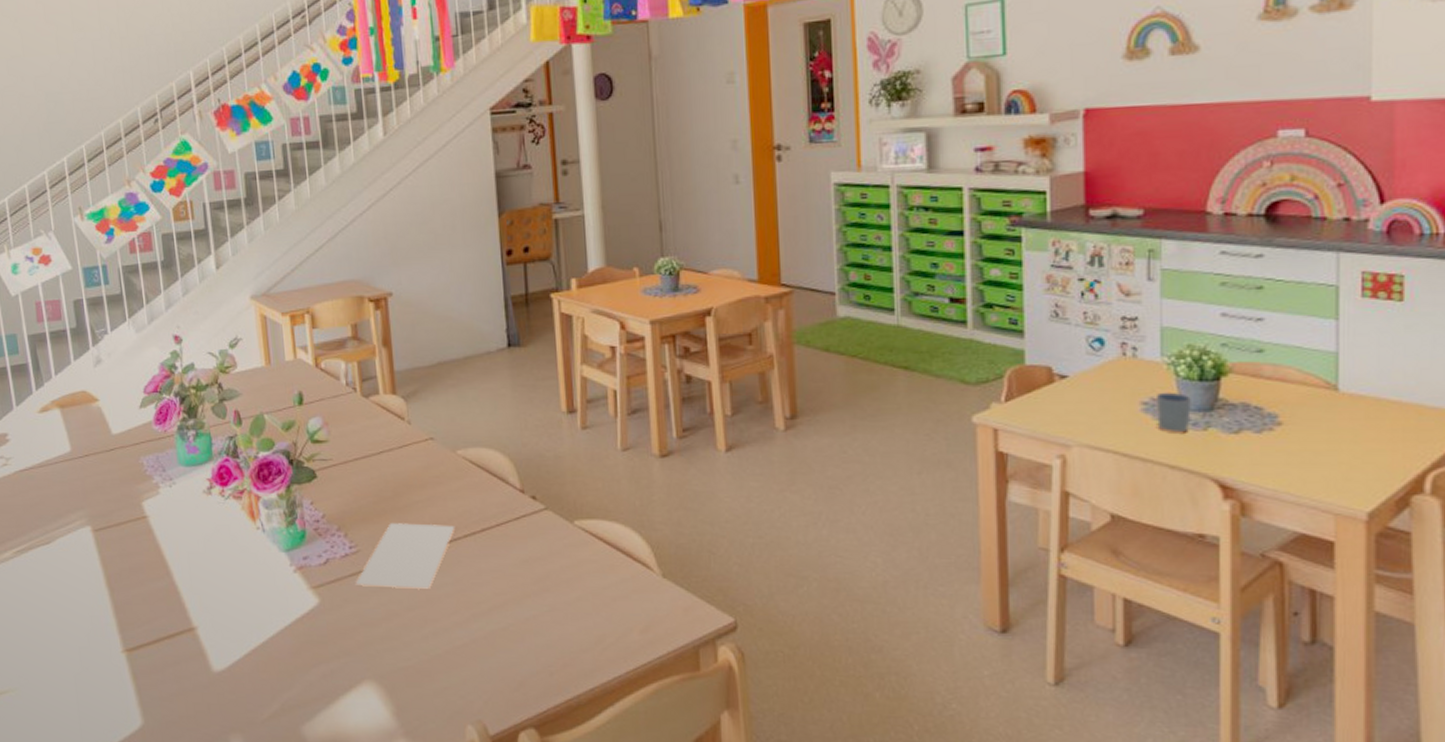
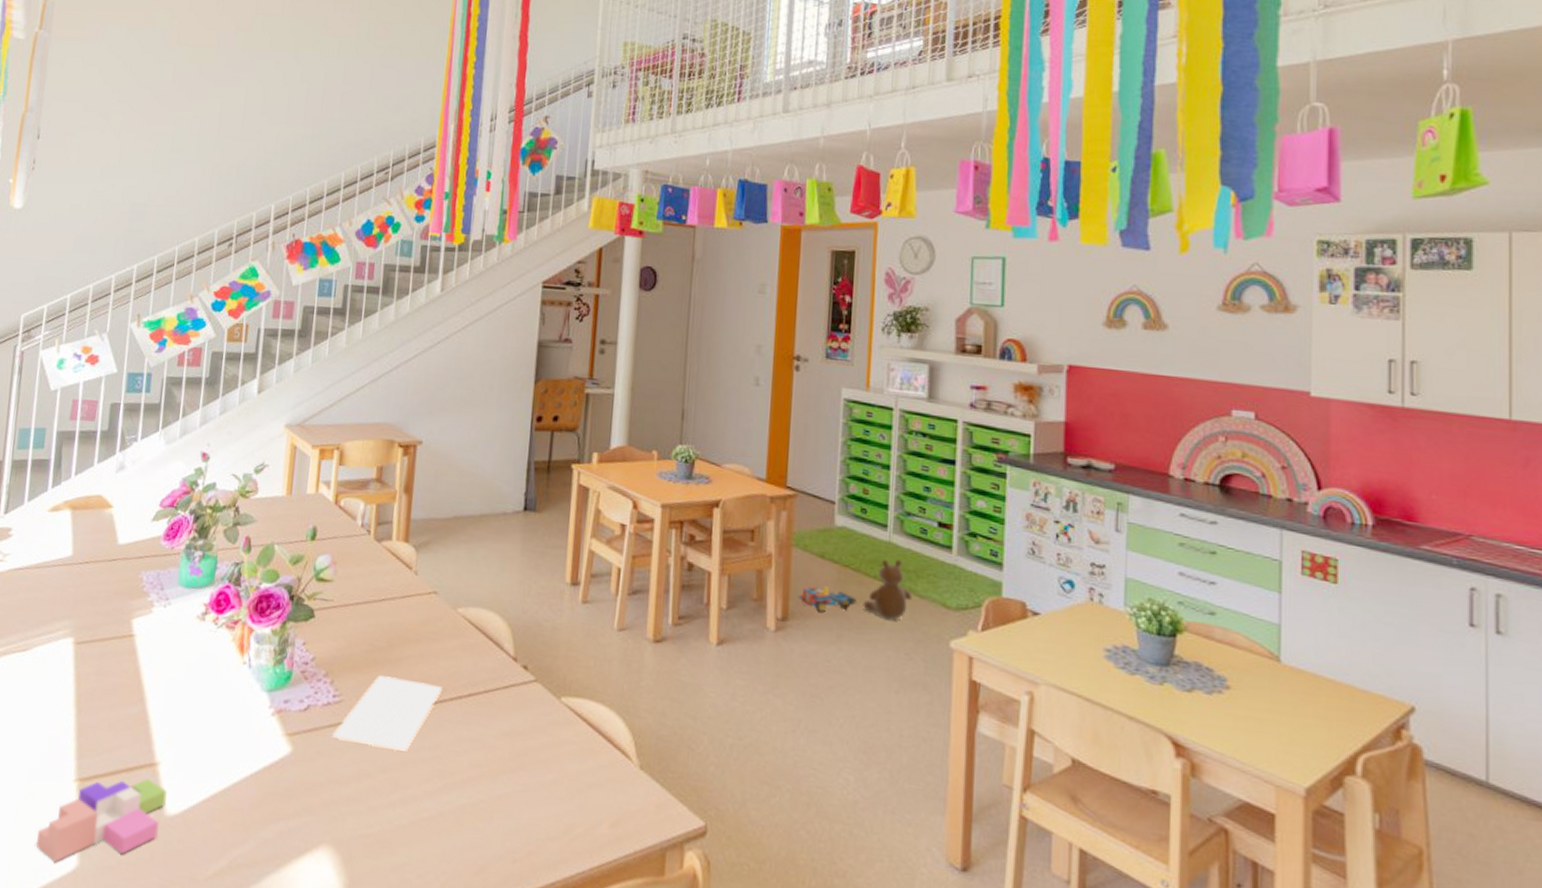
toy blocks: none [99,642,211,724] -> present [36,779,167,863]
toy truck: none [805,379,868,405] -> present [798,586,857,612]
teddy bear: none [875,342,928,404] -> present [863,559,913,620]
mug: present [1157,392,1191,433] -> none [1118,641,1150,685]

